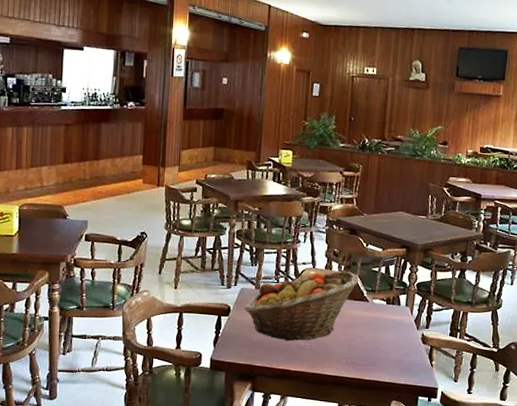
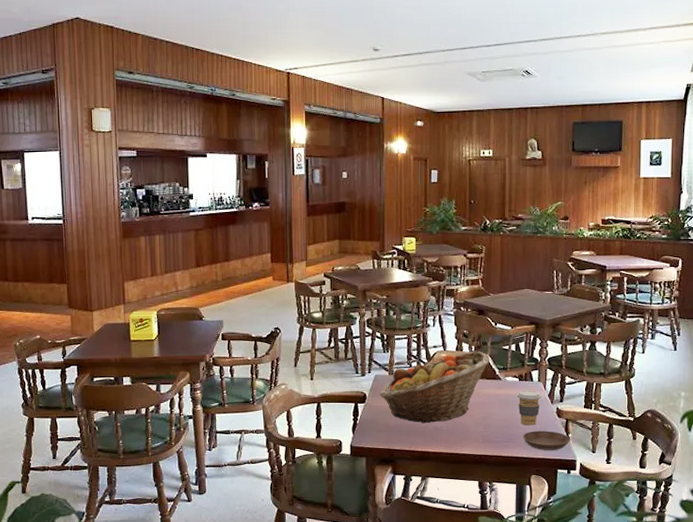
coffee cup: none [383,314,408,350] -> present [517,390,542,426]
saucer: none [386,356,434,378] -> present [523,431,571,451]

